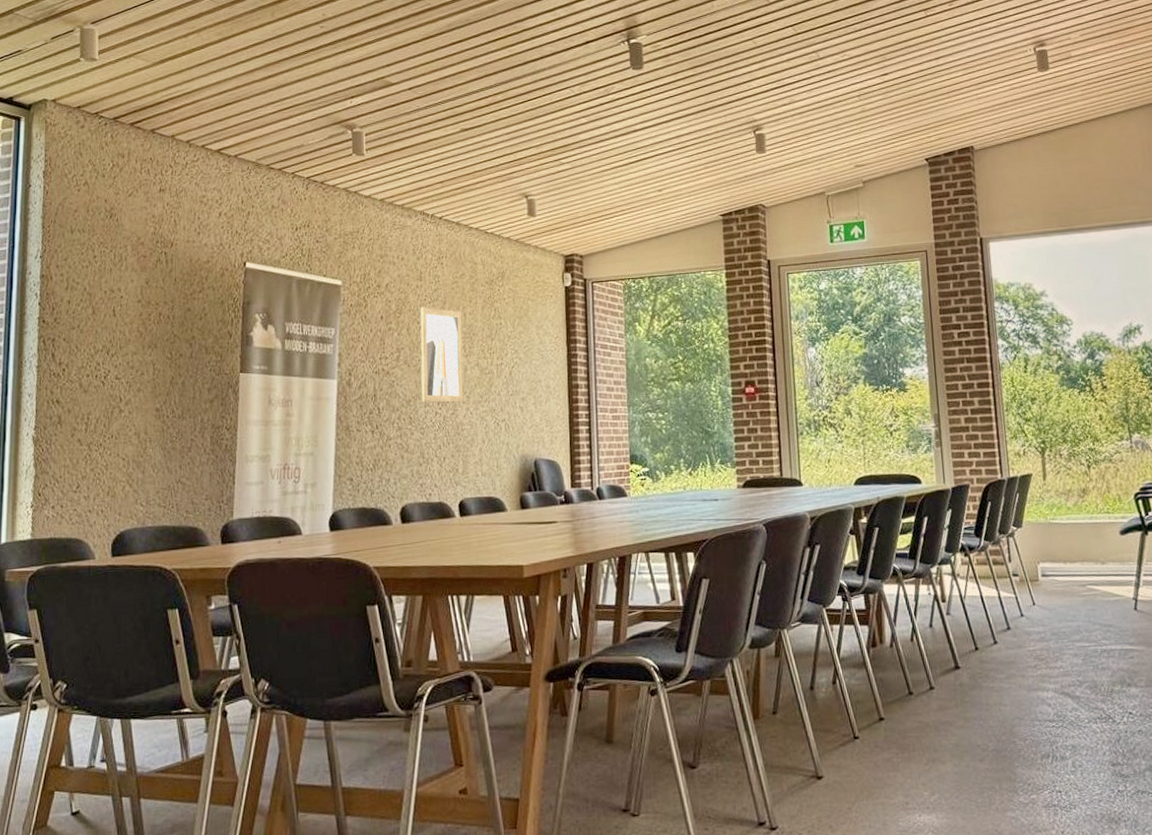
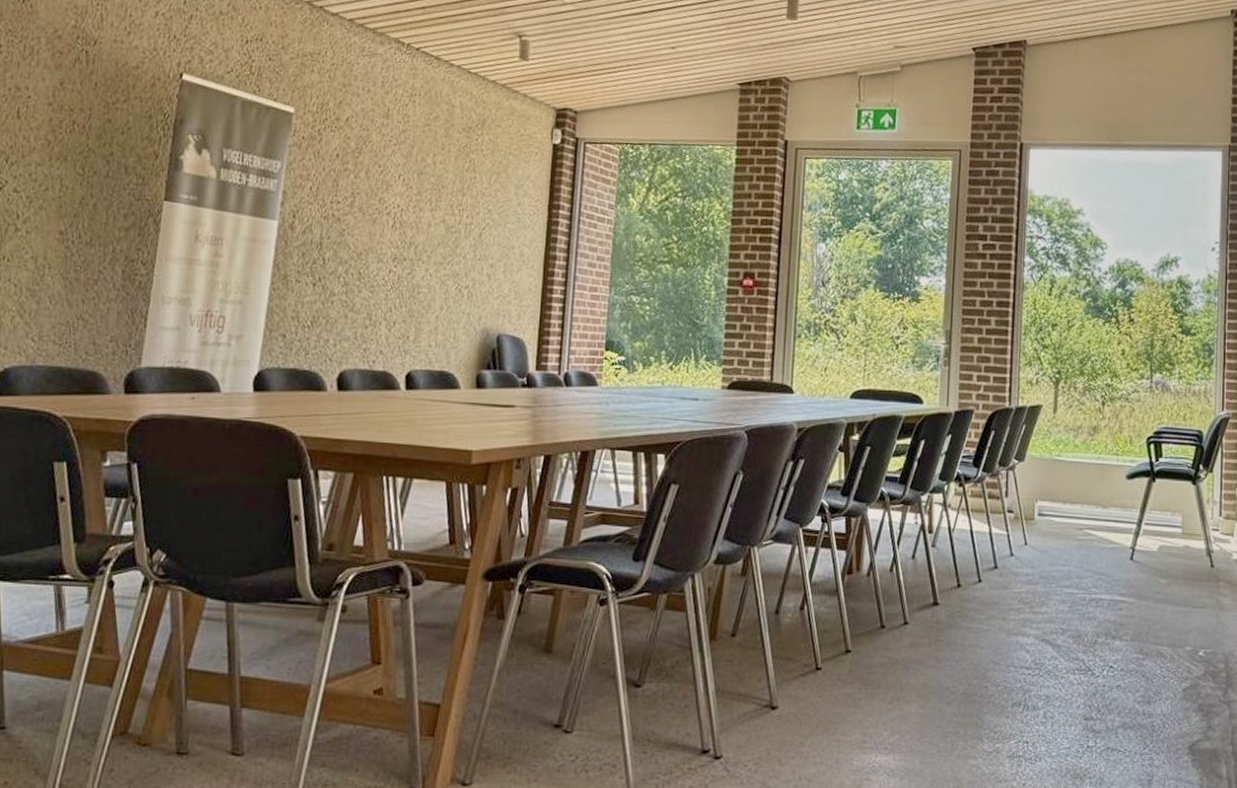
wall art: present [420,306,463,403] -> none [375,148,430,261]

